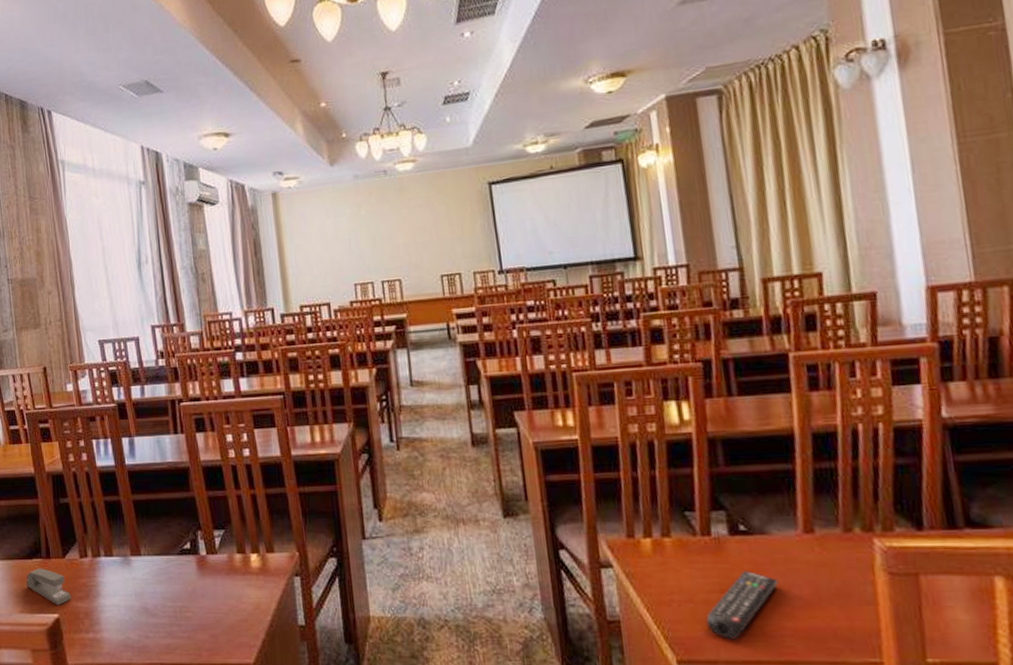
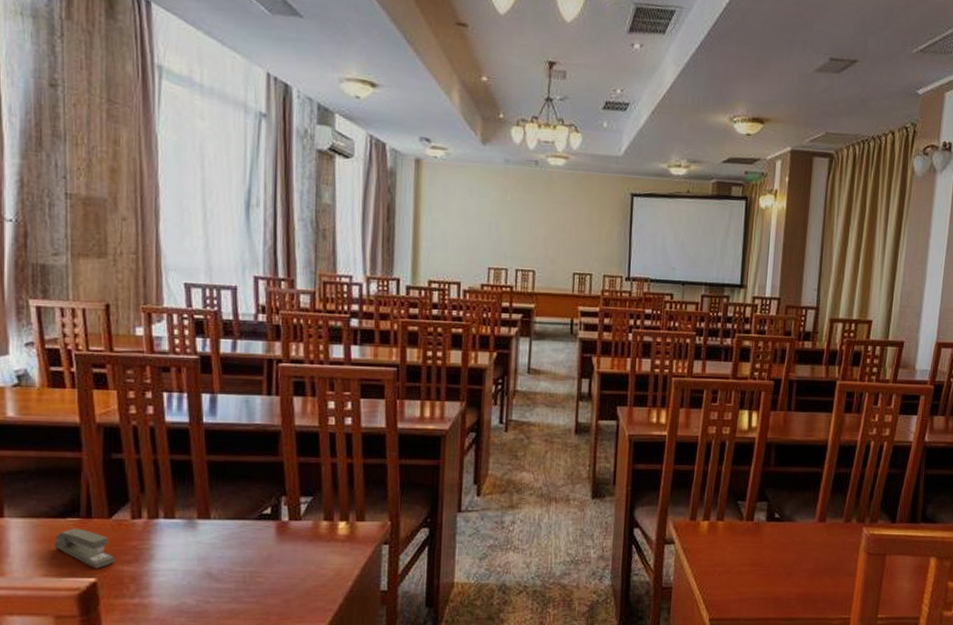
remote control: present [706,570,779,640] -> none [736,548,794,602]

